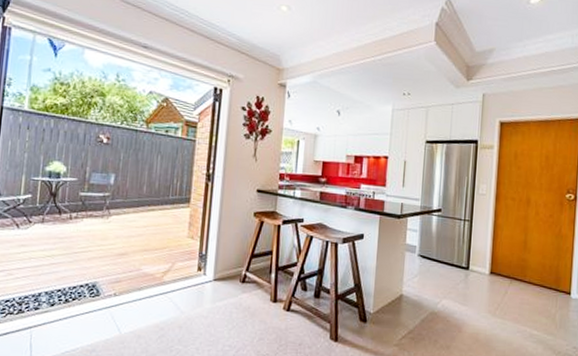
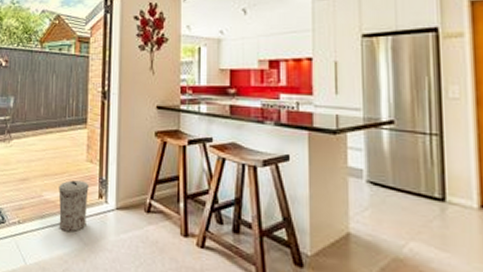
trash can: none [156,255,189,302] -> present [58,180,89,233]

